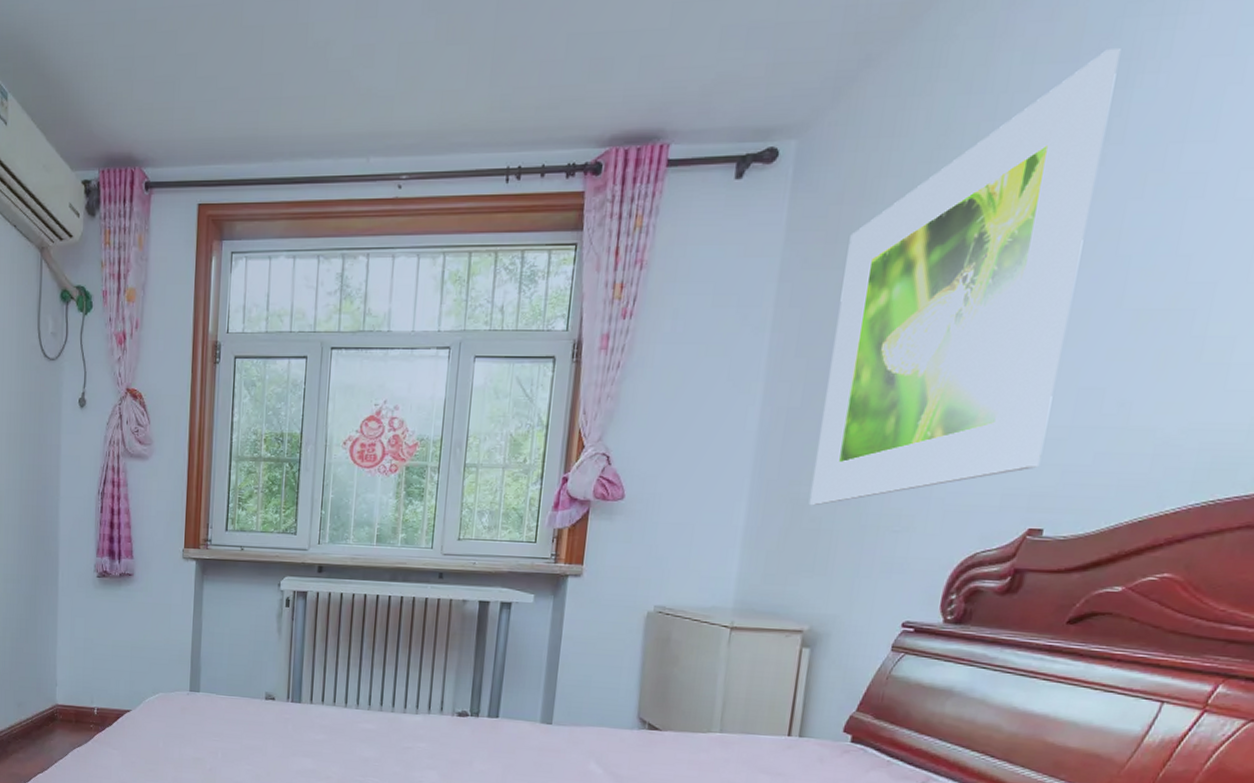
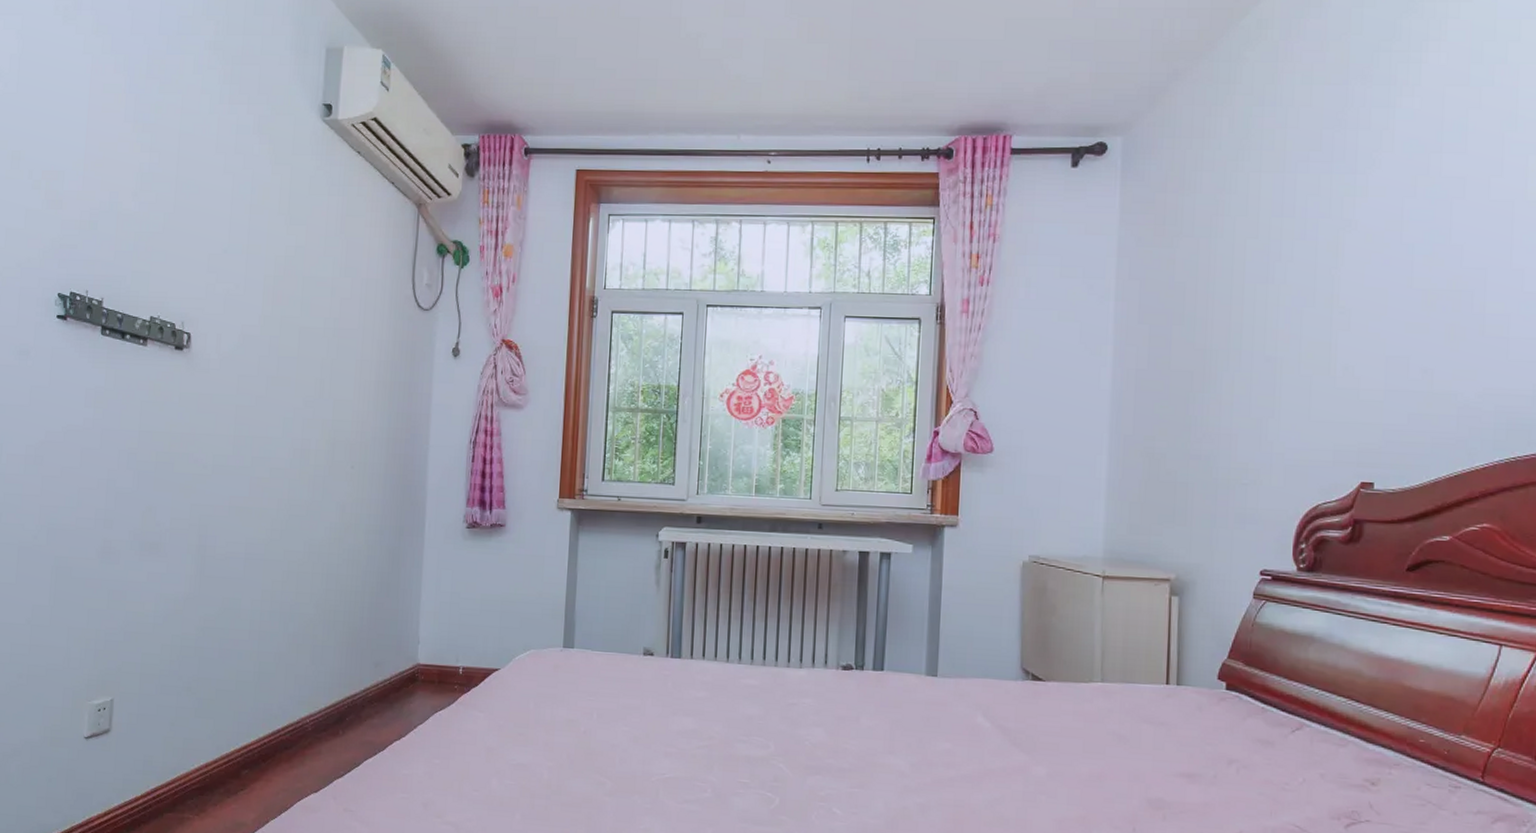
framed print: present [808,49,1121,505] -> none [1163,76,1380,459]

